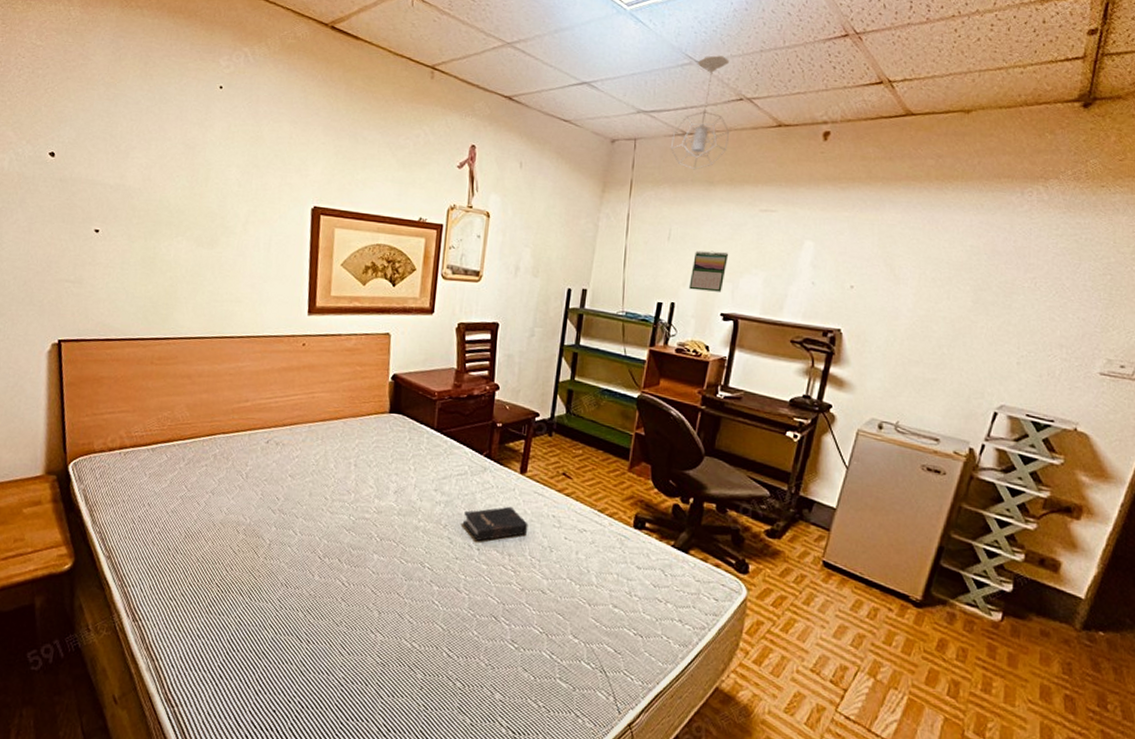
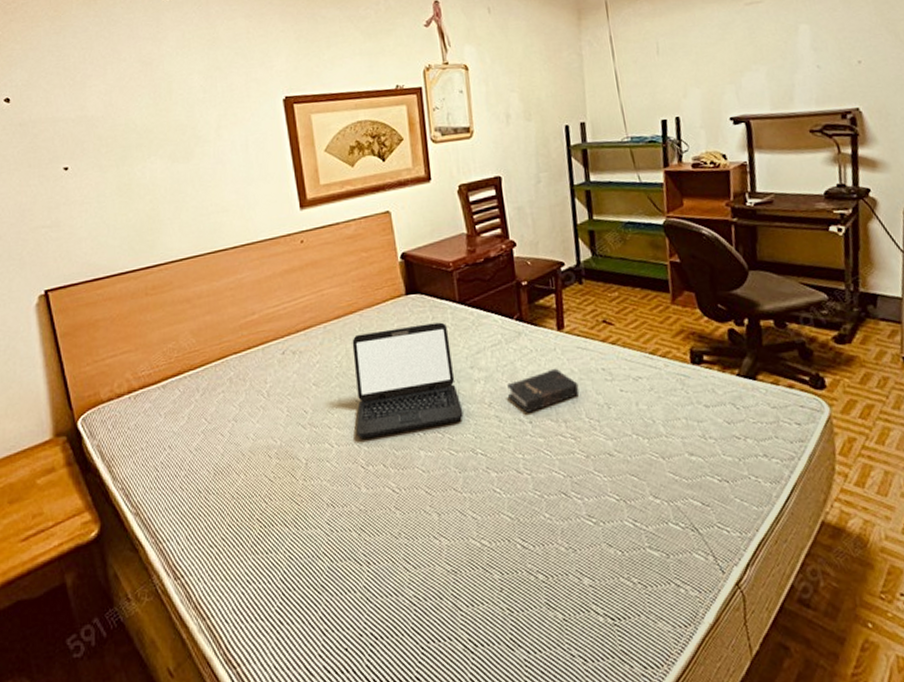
laptop: none [320,439,421,537] -> present [352,322,463,440]
calendar: present [689,250,729,292] -> none [688,53,726,100]

